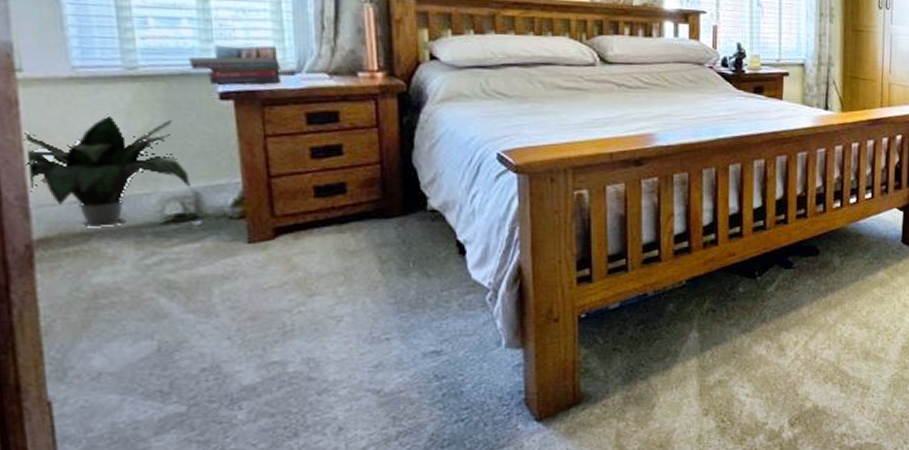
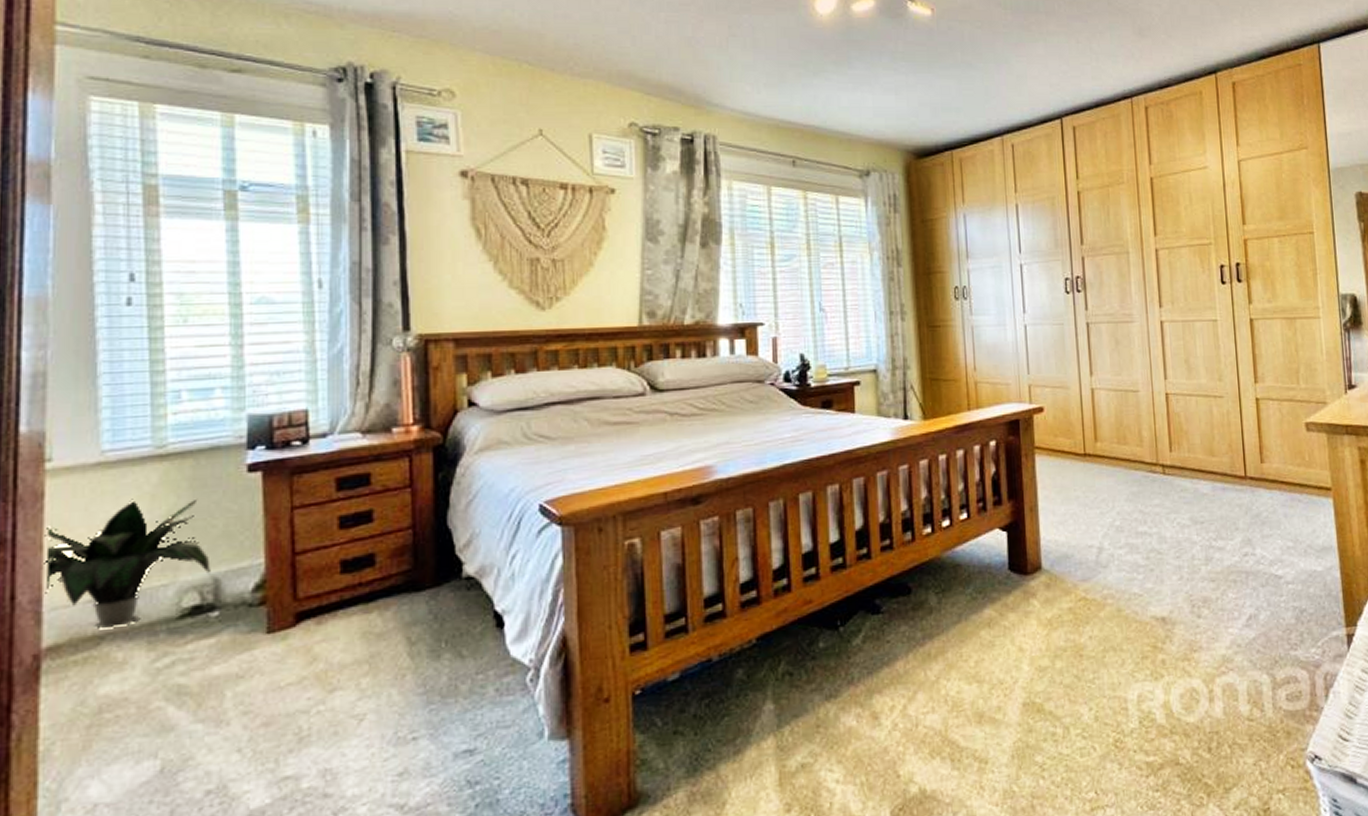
books: present [189,56,281,85] -> none [219,420,313,456]

